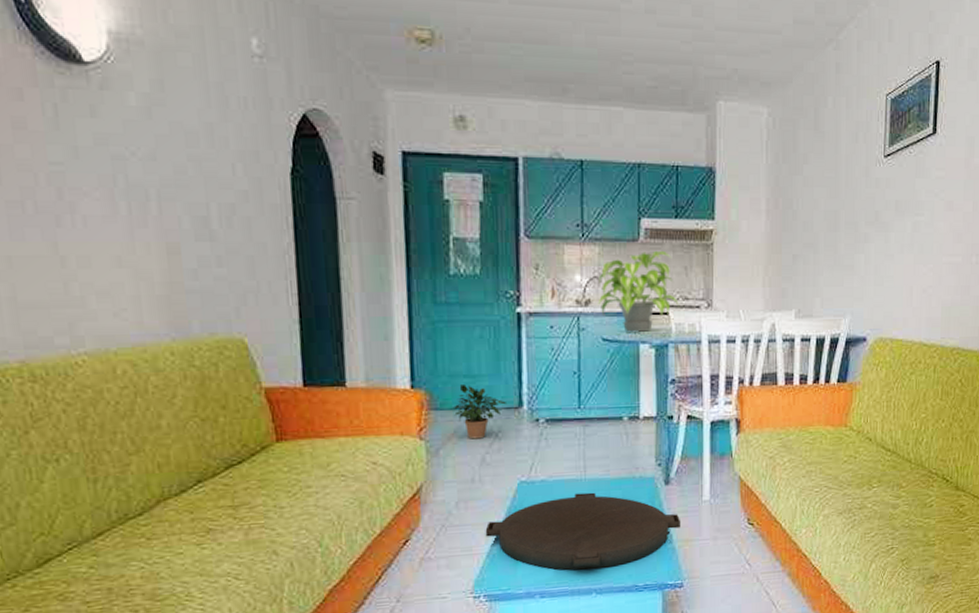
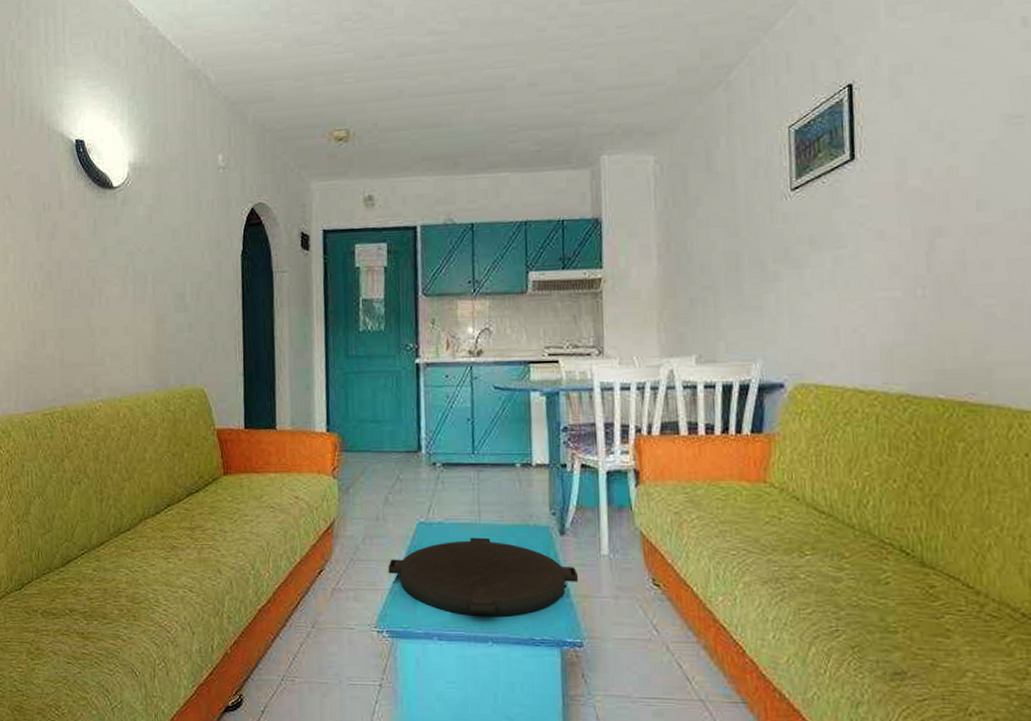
potted plant: present [451,385,508,439] -> none [359,429,408,480]
plant: present [598,250,679,332] -> none [489,301,569,380]

